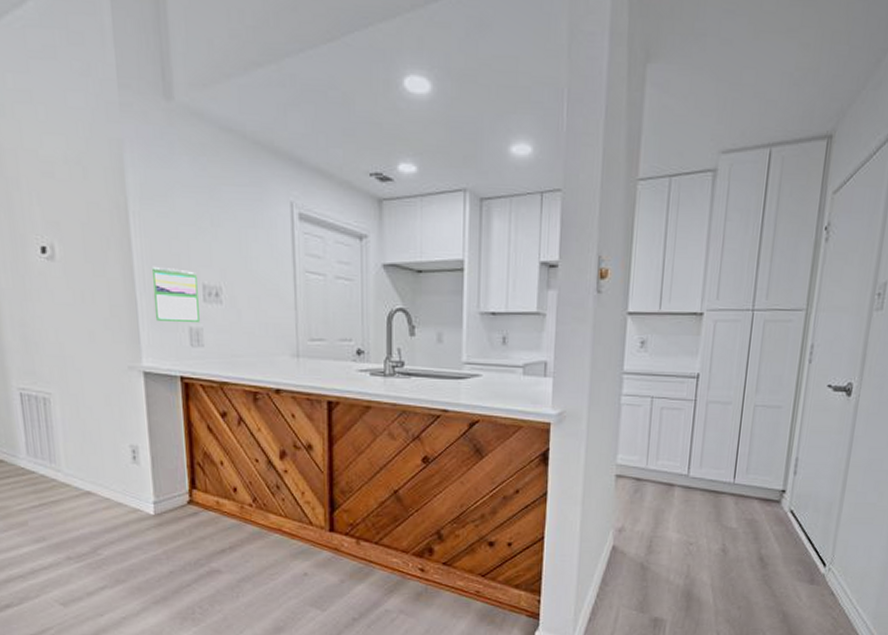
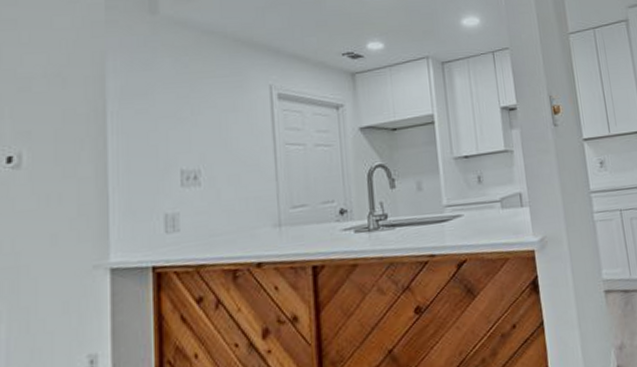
calendar: present [151,266,200,324] -> none [126,158,176,213]

